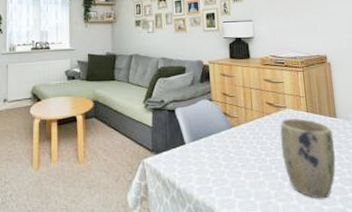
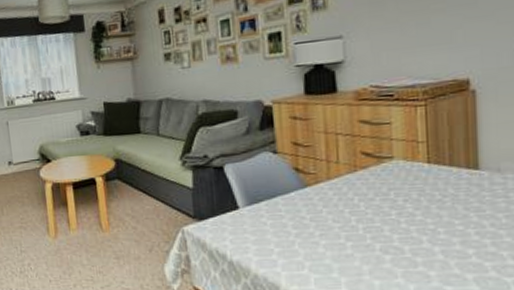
plant pot: present [280,117,336,199] -> none [381,171,471,278]

